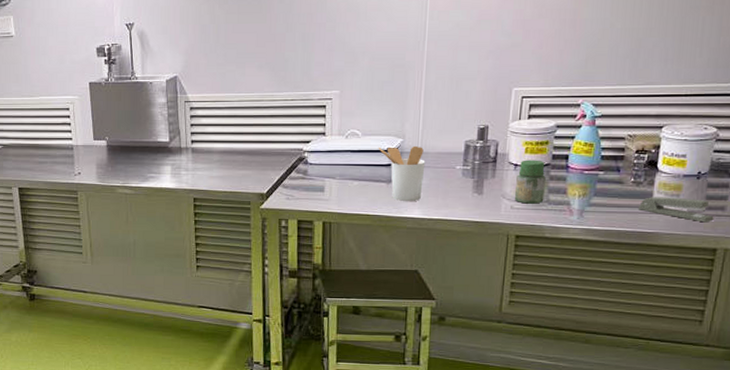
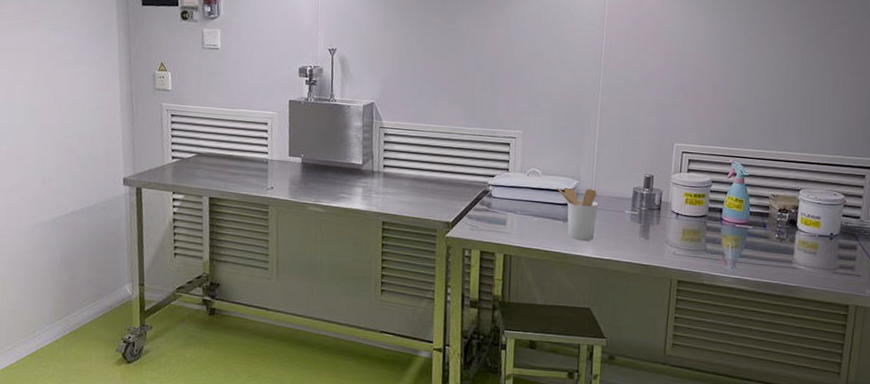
jar: present [514,160,546,204] -> none [676,209,703,252]
stapler: present [637,197,714,223] -> none [782,253,845,280]

